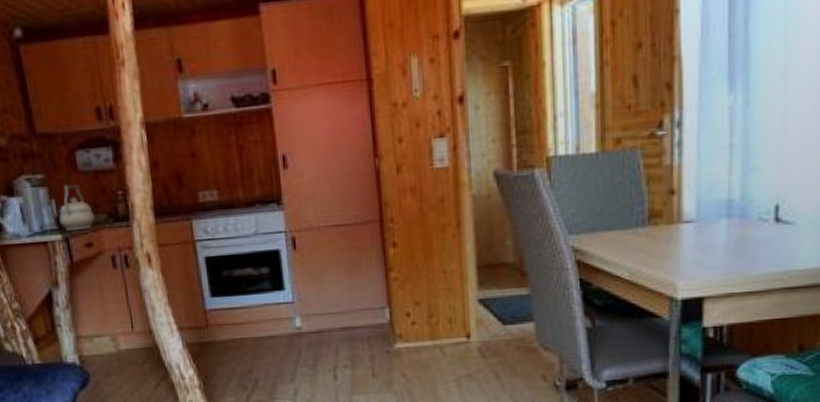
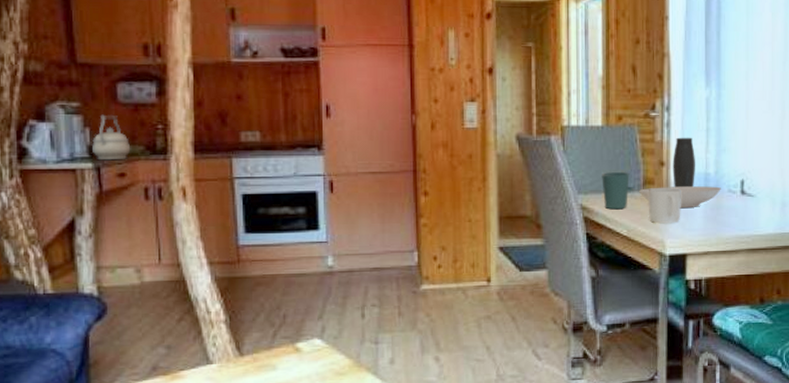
cup: none [597,205,638,250] -> present [602,172,634,210]
bowl: none [644,214,749,244] -> present [639,186,721,209]
mug: none [654,220,697,264] -> present [648,188,681,224]
vase: none [685,157,715,220] -> present [673,137,695,188]

